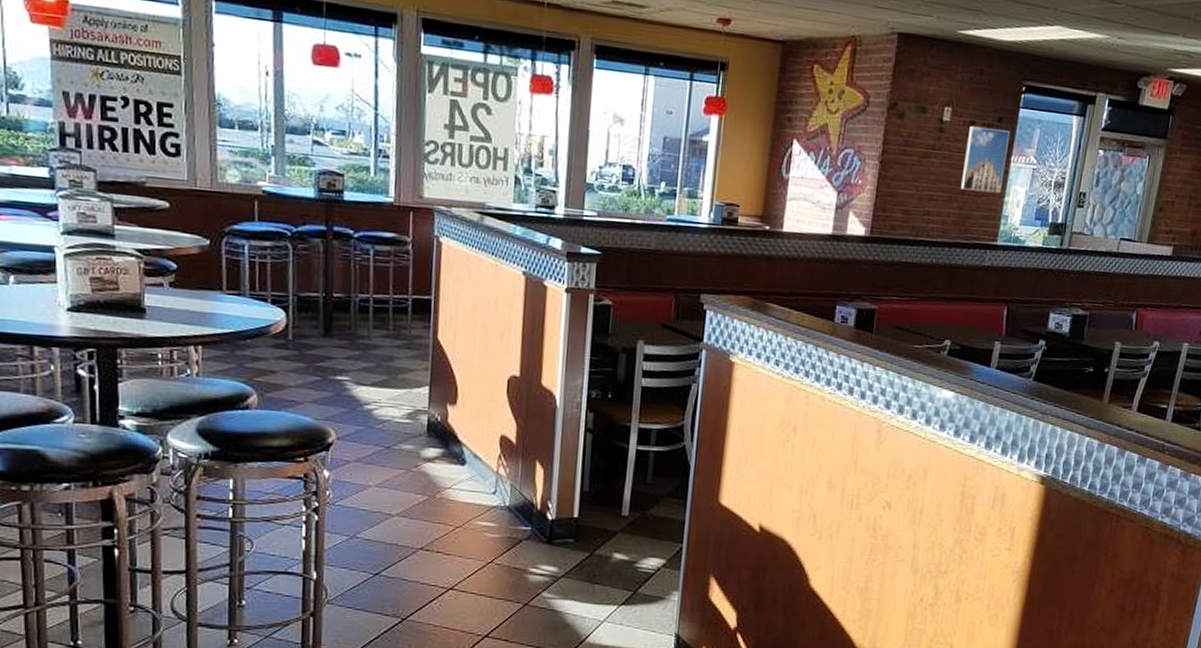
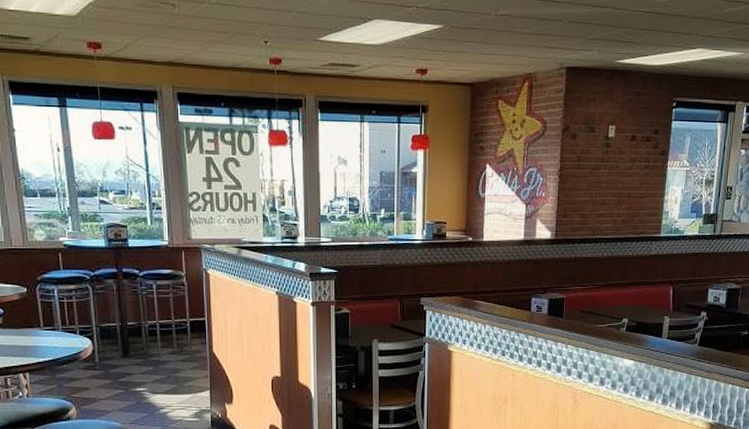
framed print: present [960,125,1010,194] -> none [627,139,665,194]

